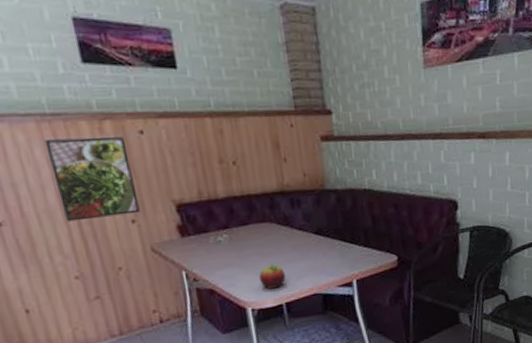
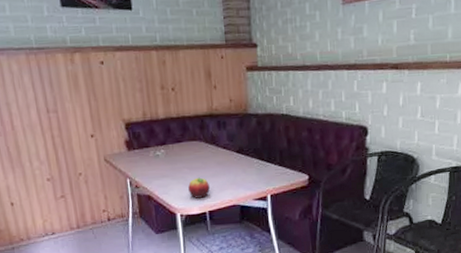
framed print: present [44,137,140,222] -> none [31,66,98,135]

